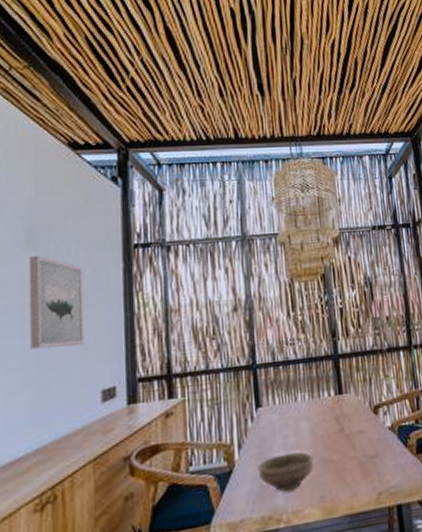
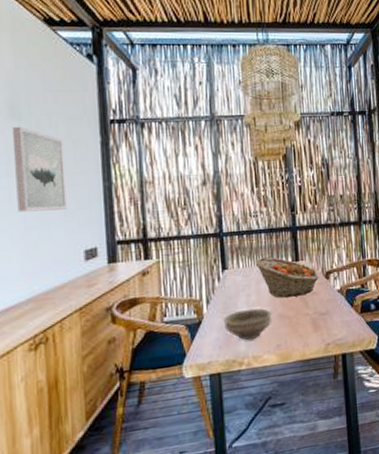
fruit basket: none [292,390,366,439] -> present [255,257,319,298]

